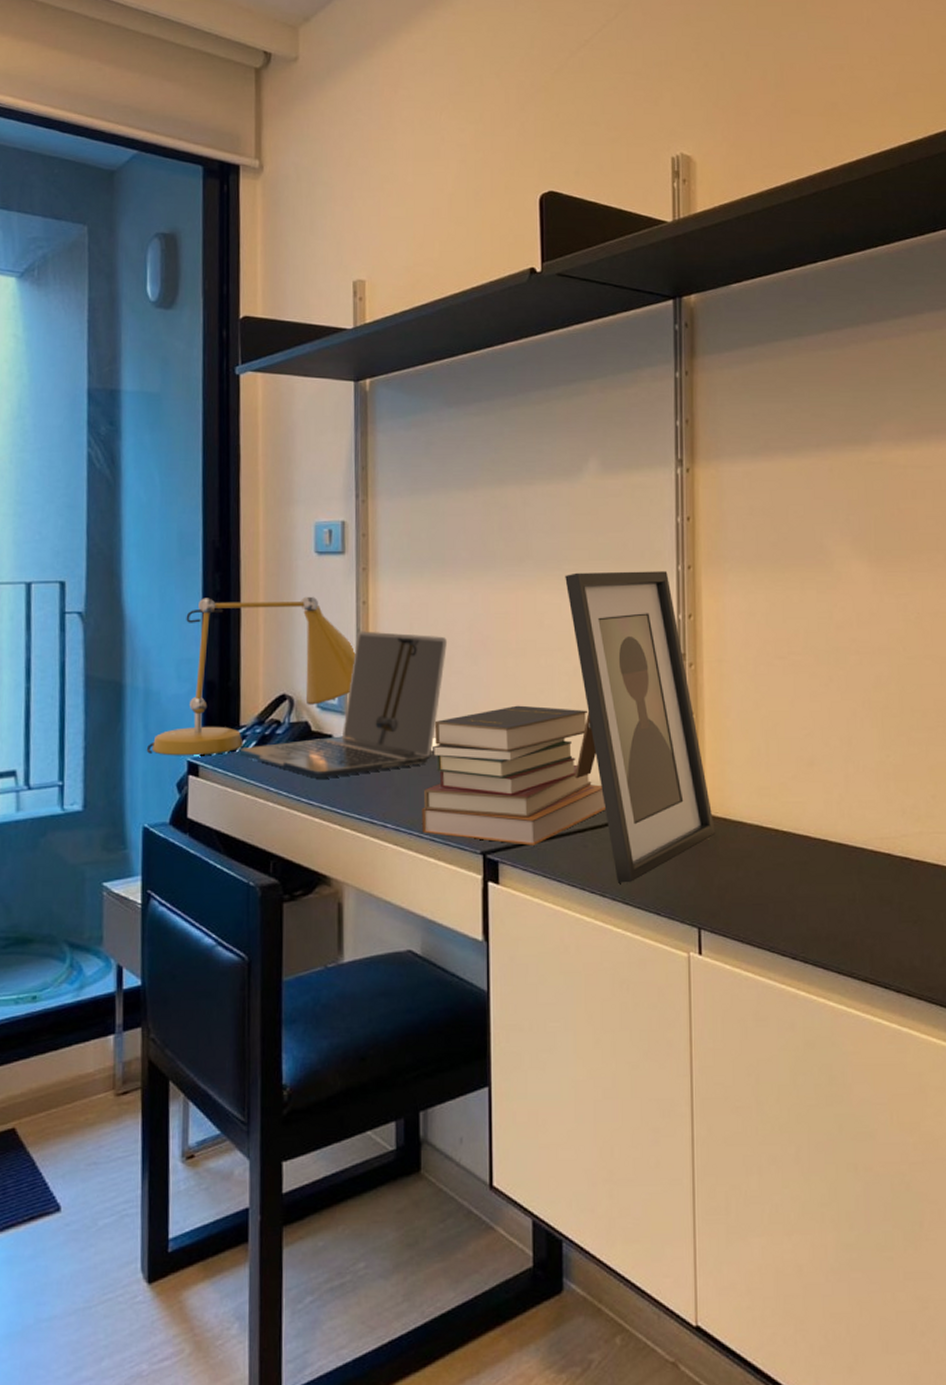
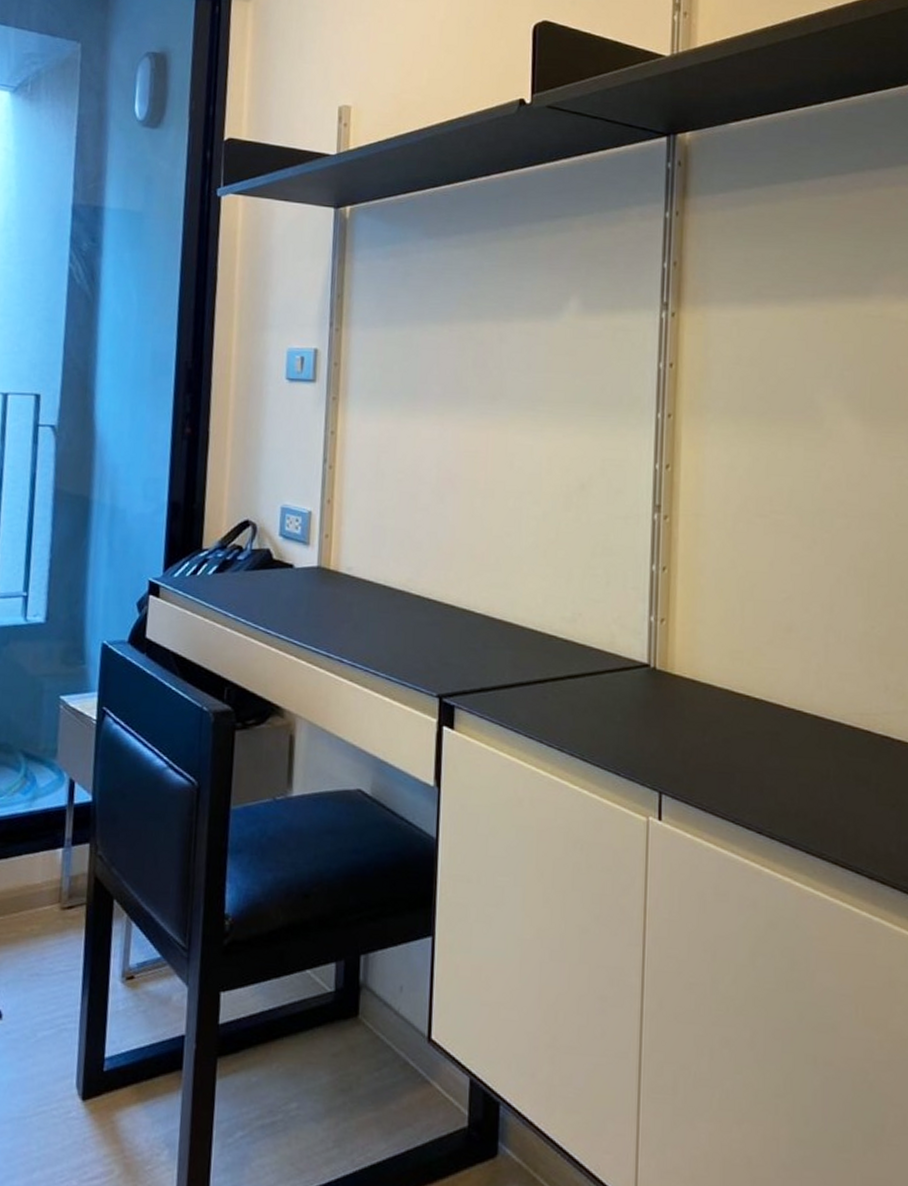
table lamp: present [146,596,356,756] -> none [109,418,322,577]
laptop: present [240,631,447,779] -> none [201,461,414,608]
books: present [421,705,605,846] -> none [378,547,569,693]
picture frame: present [565,571,716,883] -> none [538,414,683,740]

